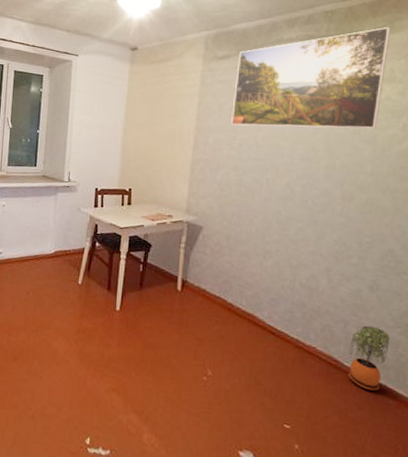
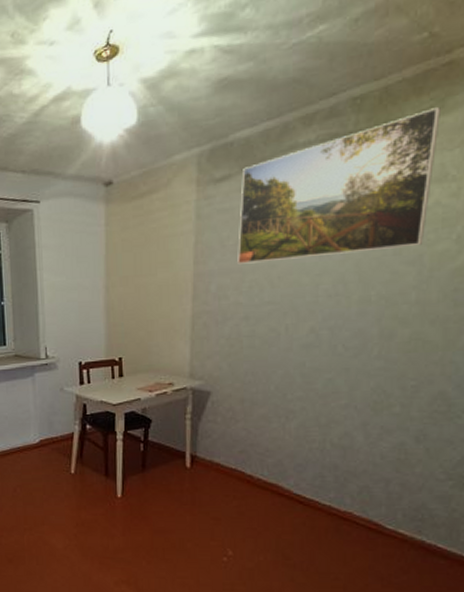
potted plant: present [348,325,390,391] -> none [390,482,440,552]

